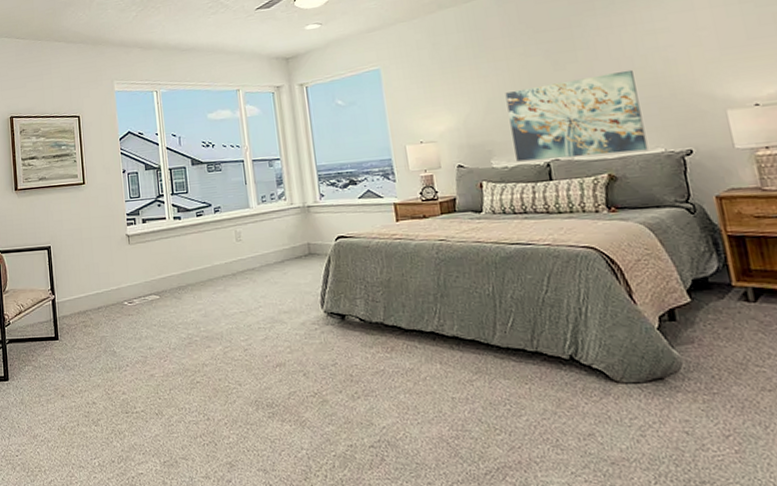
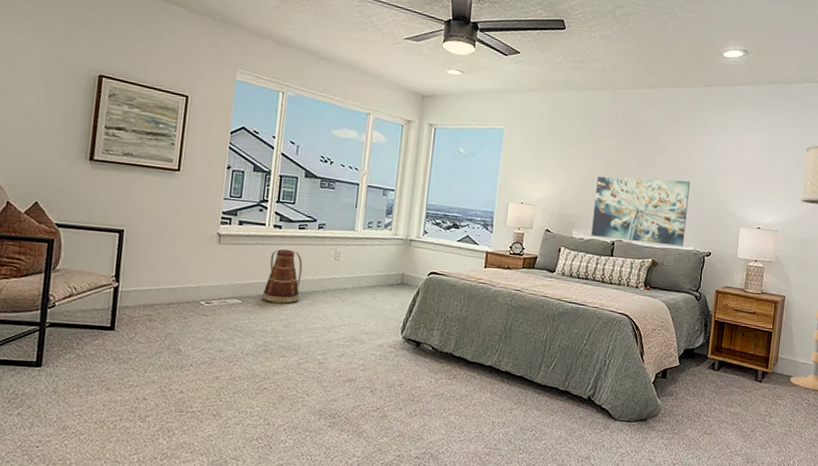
basket: none [176,238,212,294] -> present [262,248,303,304]

